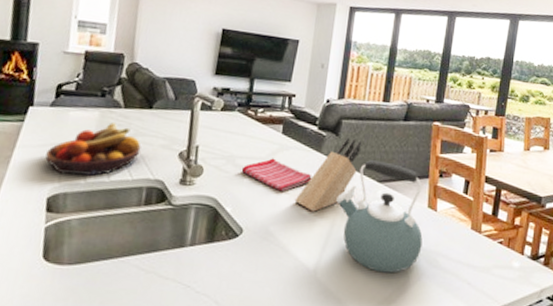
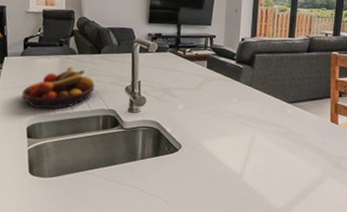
dish towel: present [241,158,312,192] -> none [176,88,234,115]
knife block: present [294,136,361,212] -> none [221,67,272,129]
kettle: present [336,160,423,274] -> none [255,86,327,175]

